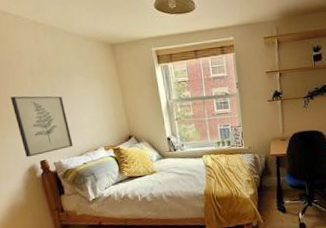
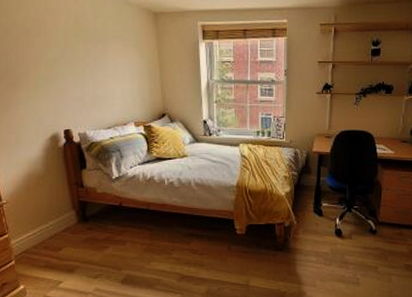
wall art: present [10,96,73,157] -> none [39,57,101,124]

